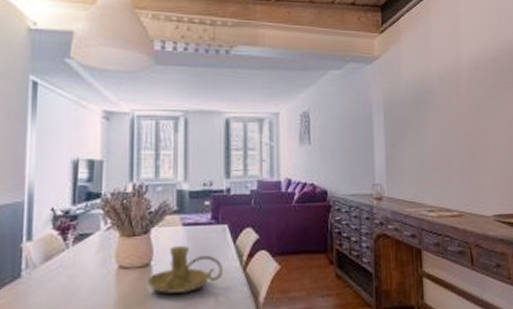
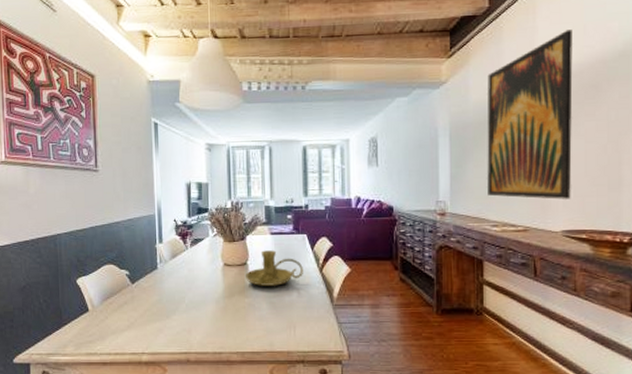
wall art: none [418,17,499,183] -> present [487,29,573,199]

